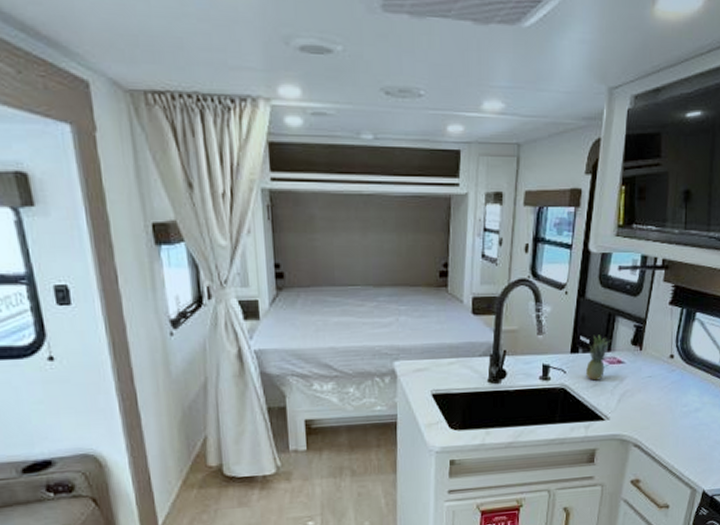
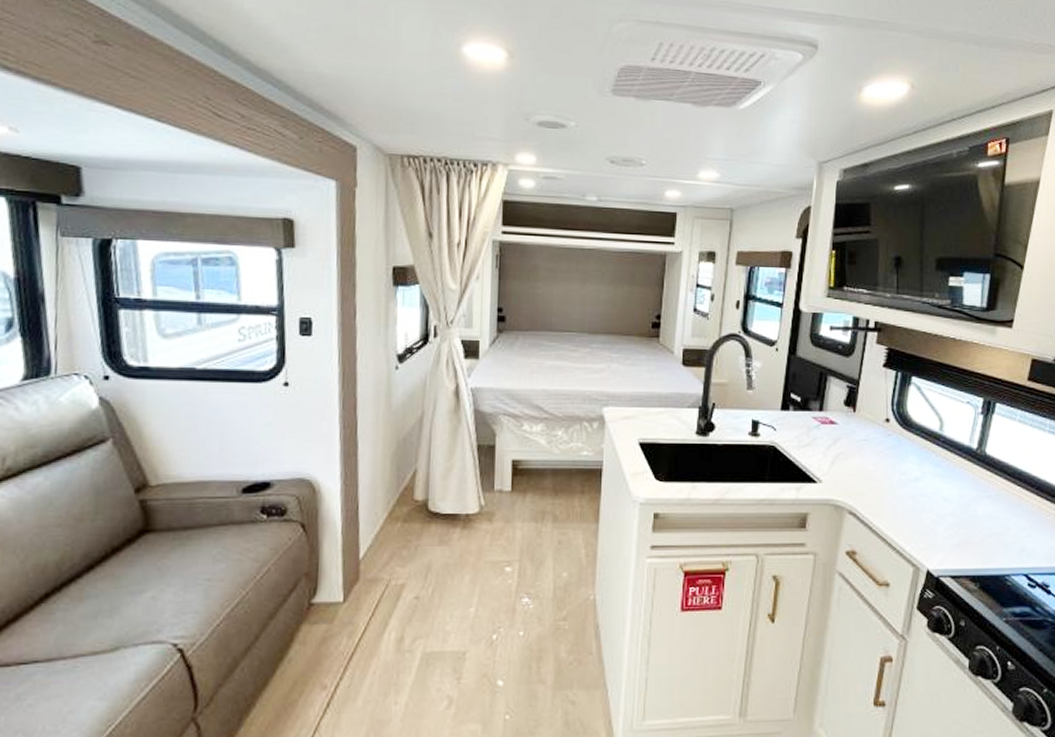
fruit: present [586,334,612,381] -> none [797,393,823,440]

